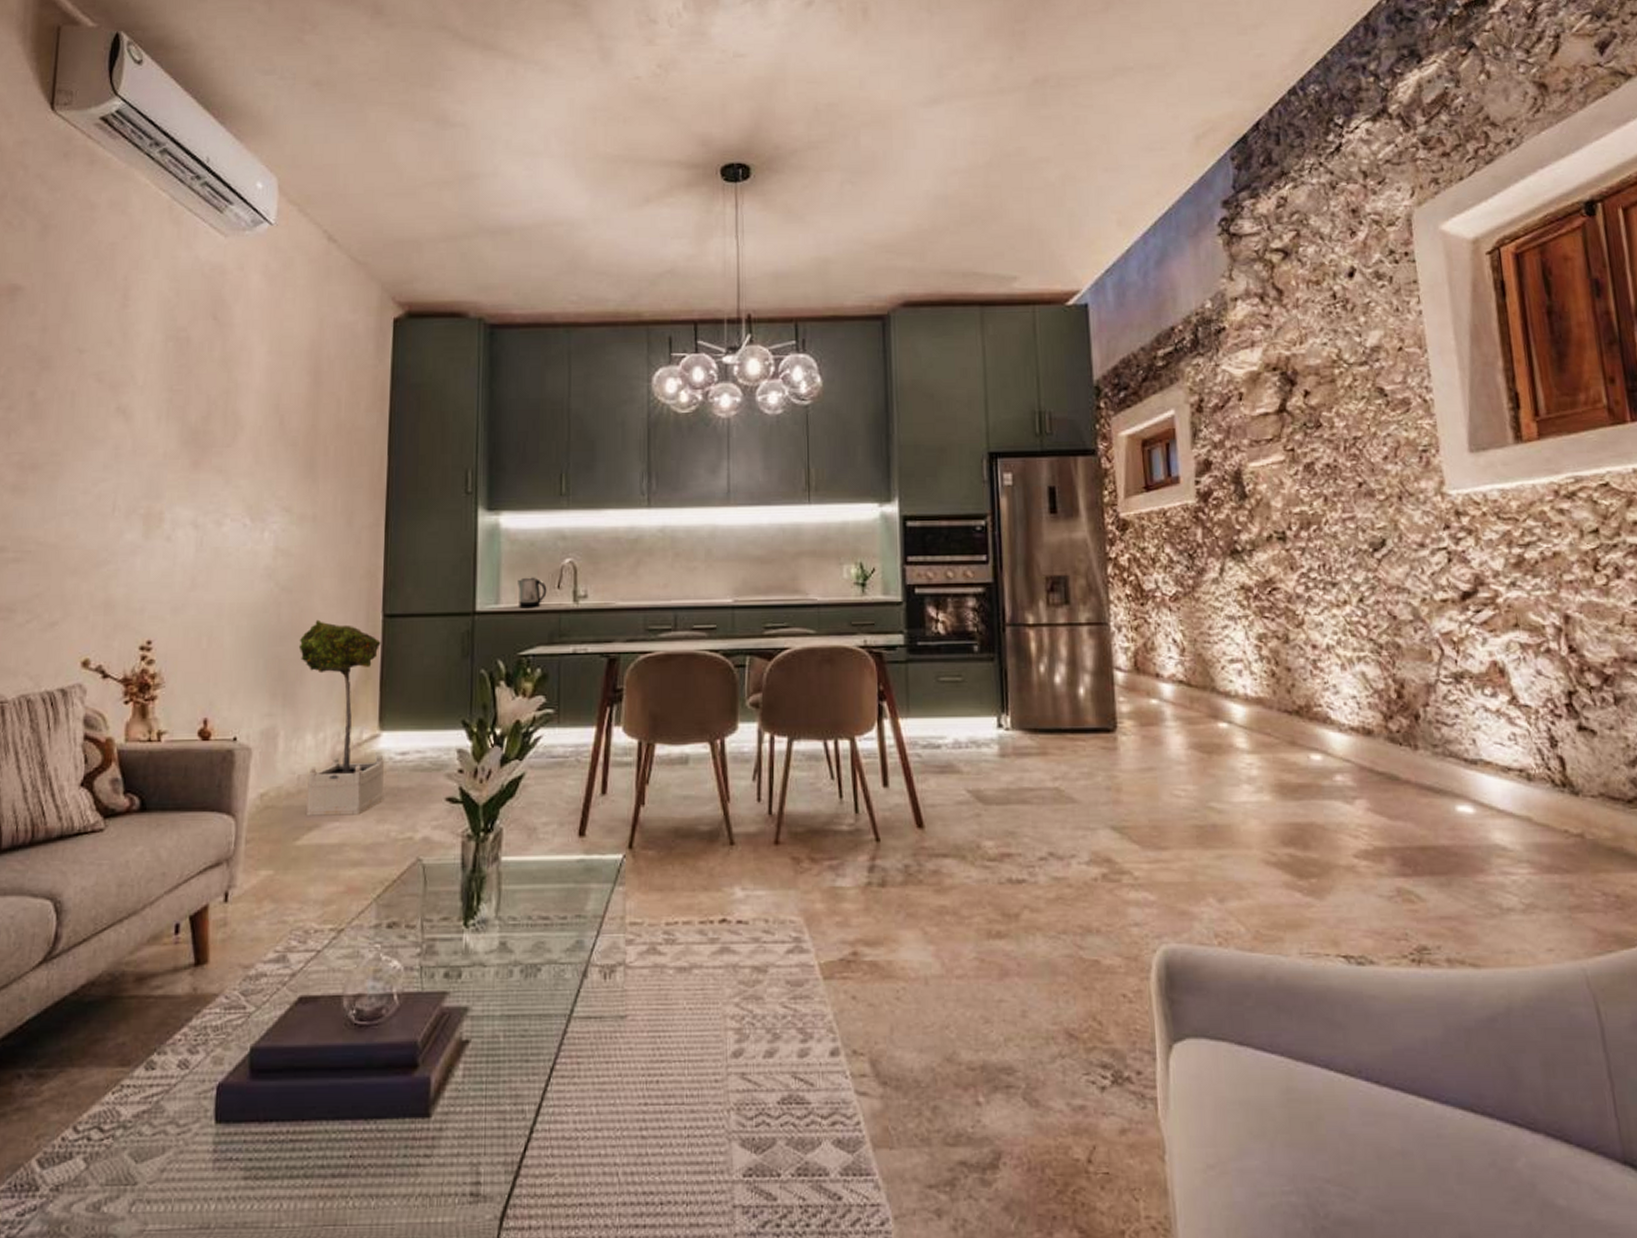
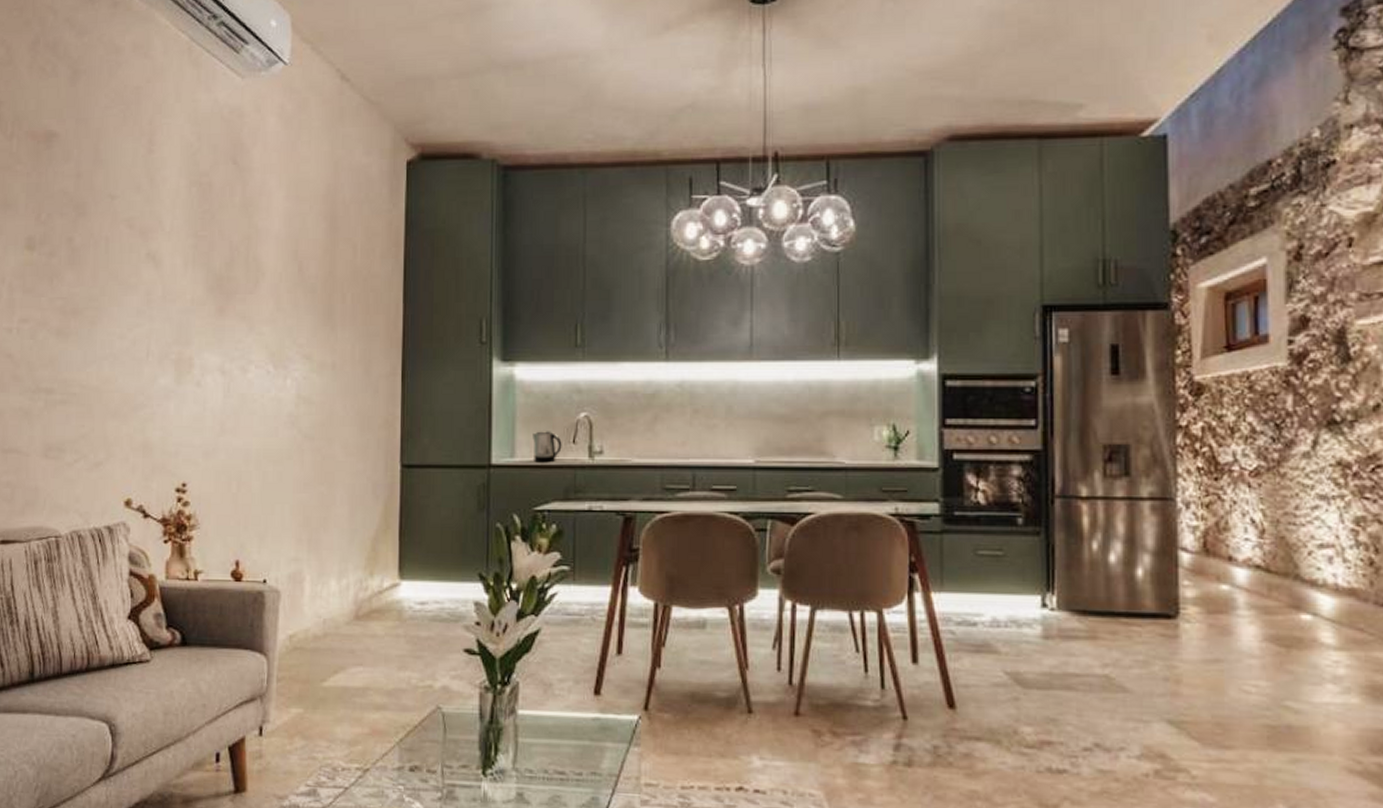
potted tree: present [298,619,384,816] -> none [321,467,405,661]

